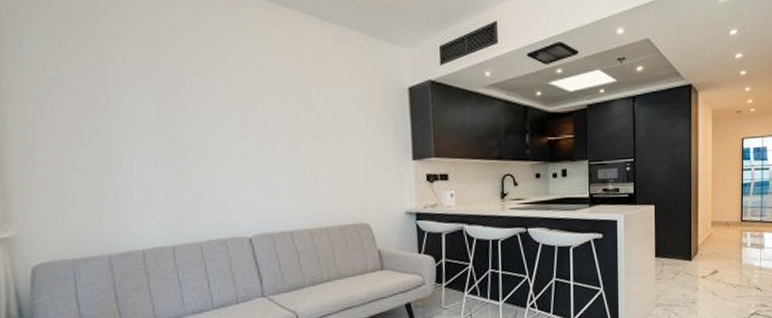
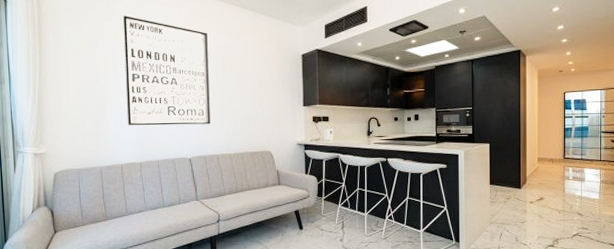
wall art: none [131,25,279,192] -> present [122,16,211,126]

